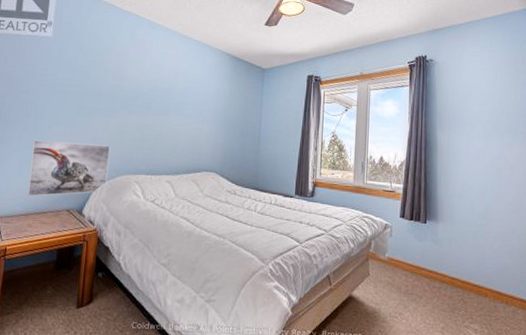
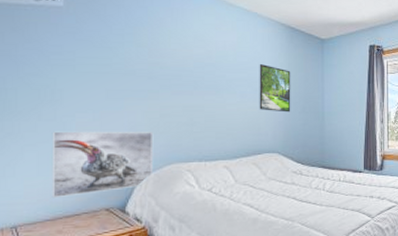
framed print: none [202,90,232,135] -> present [259,64,291,113]

